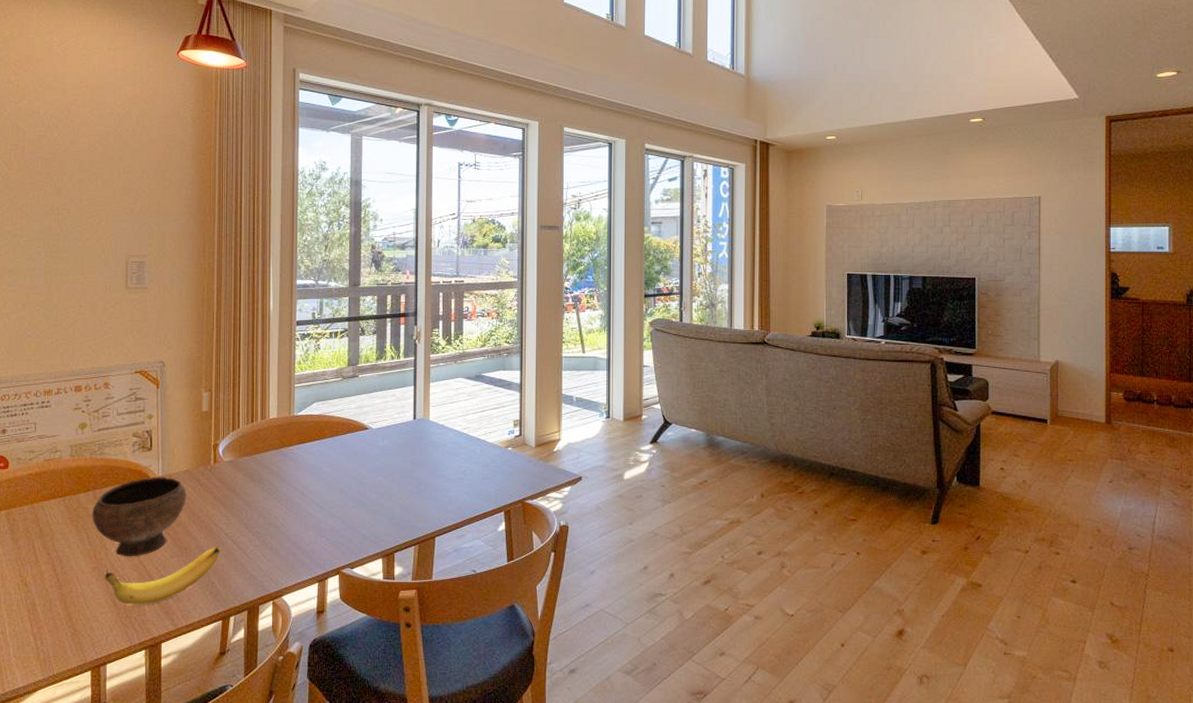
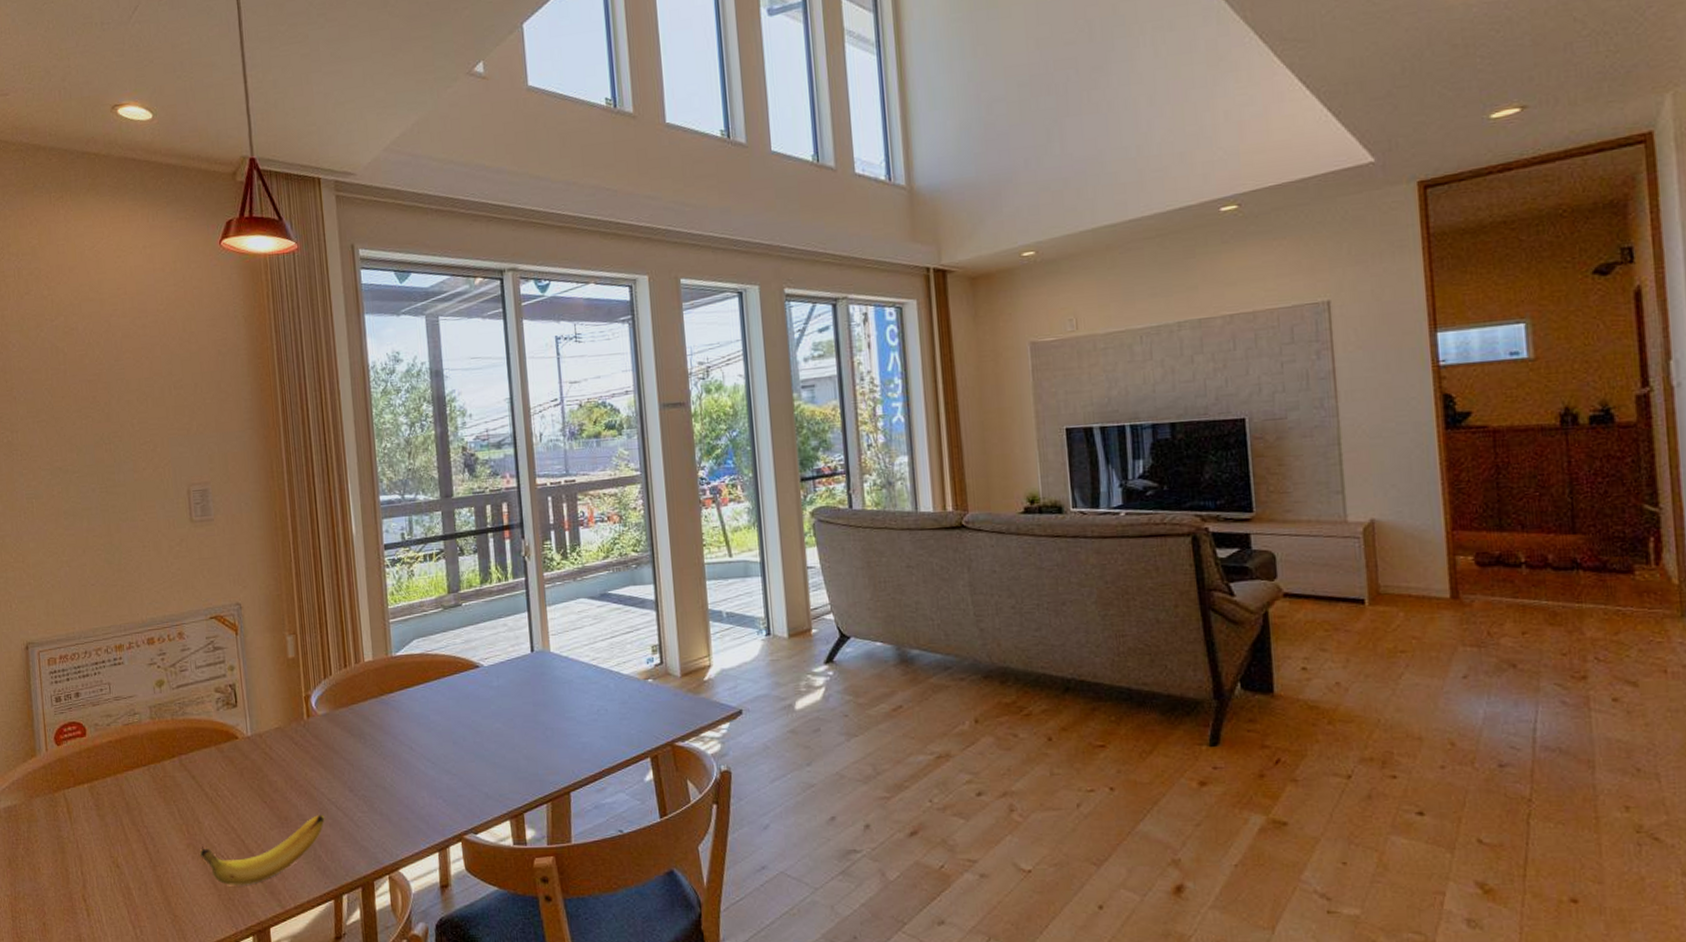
bowl: present [92,476,186,557] -> none [179,736,281,831]

